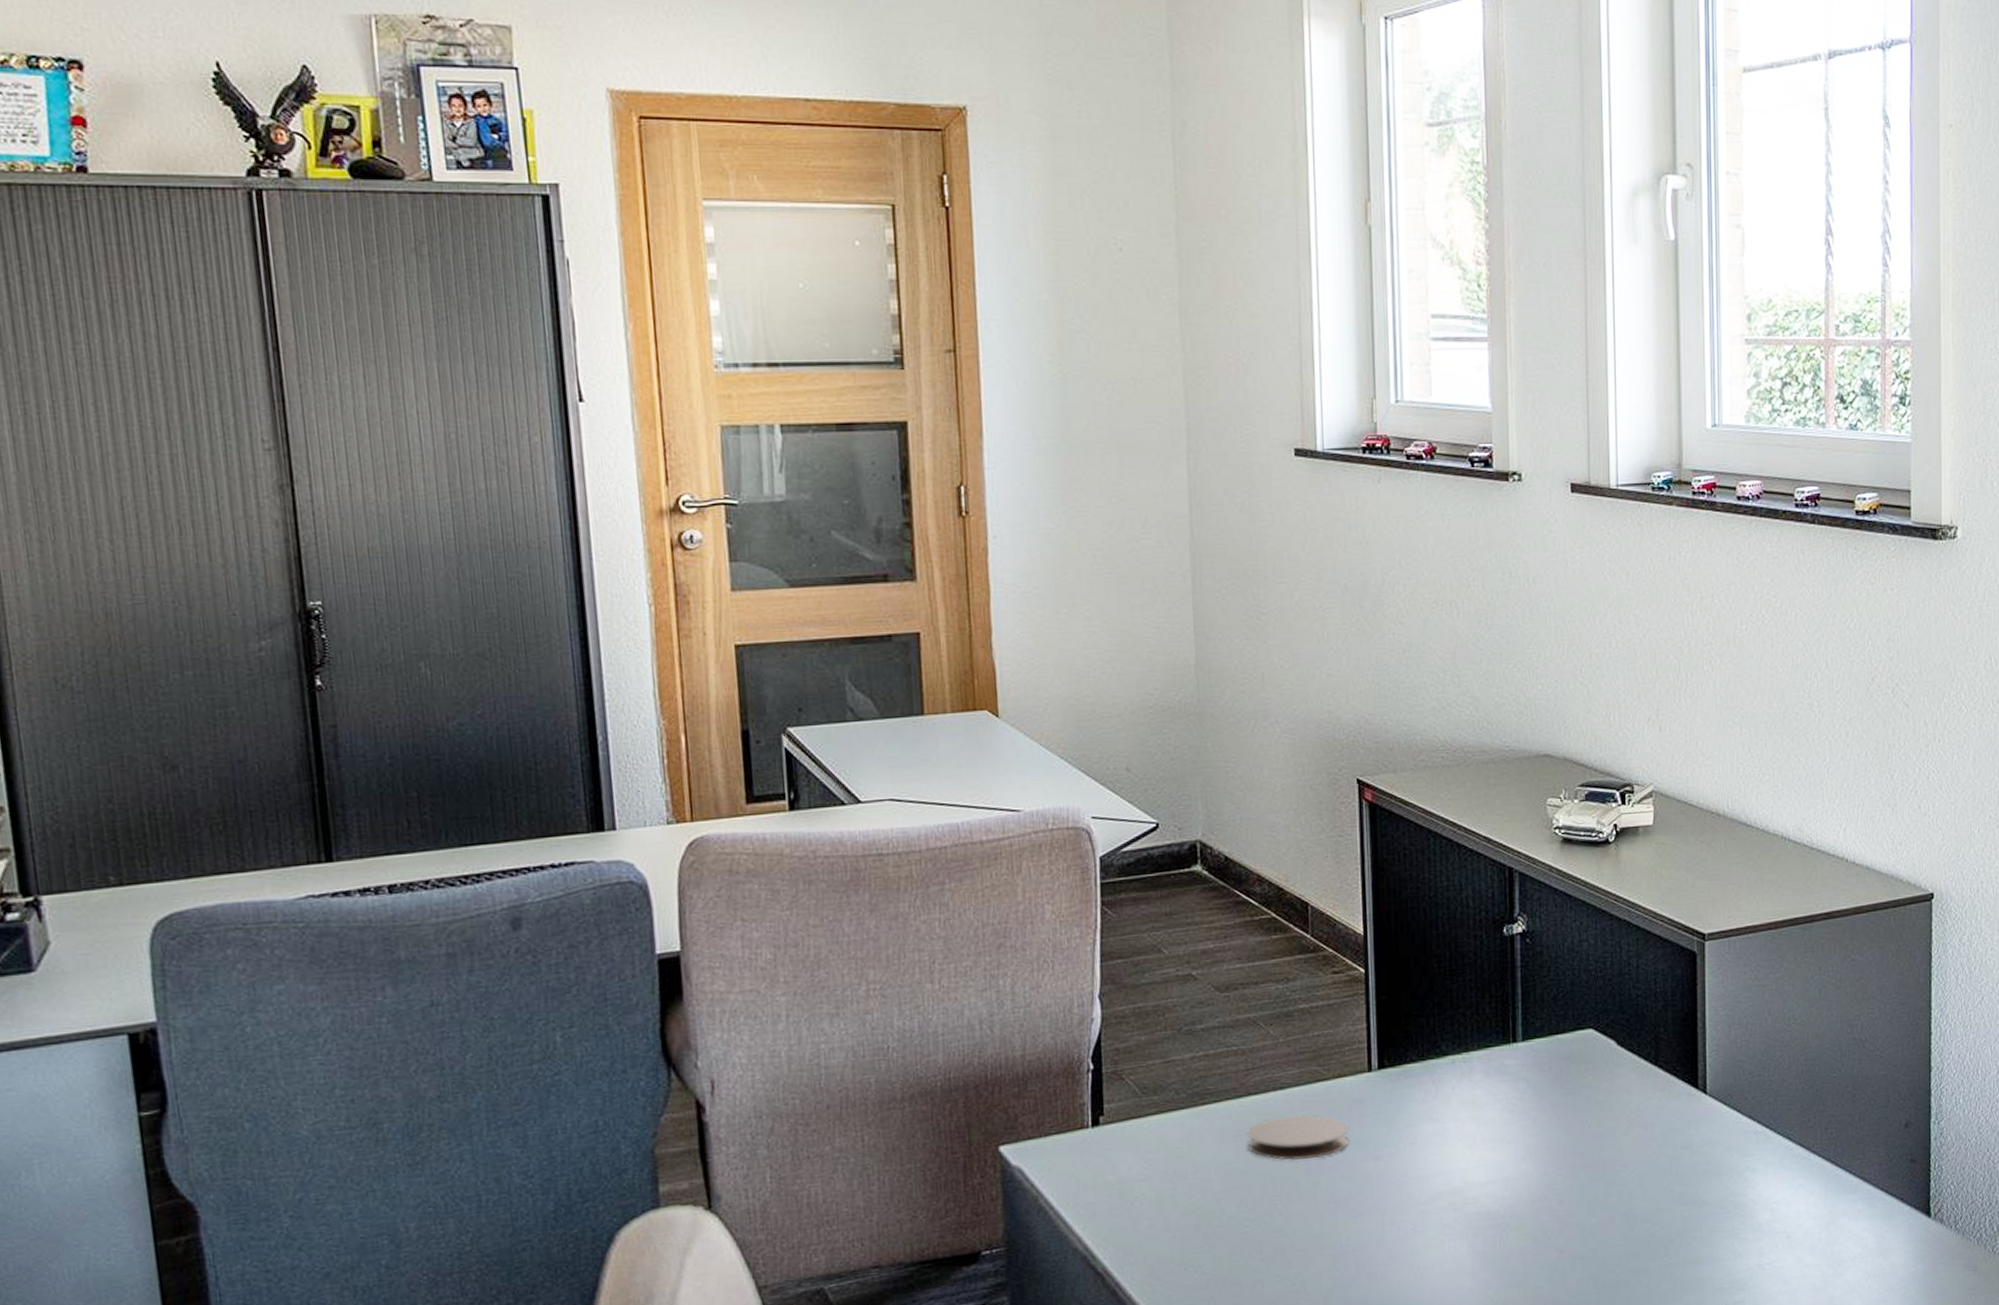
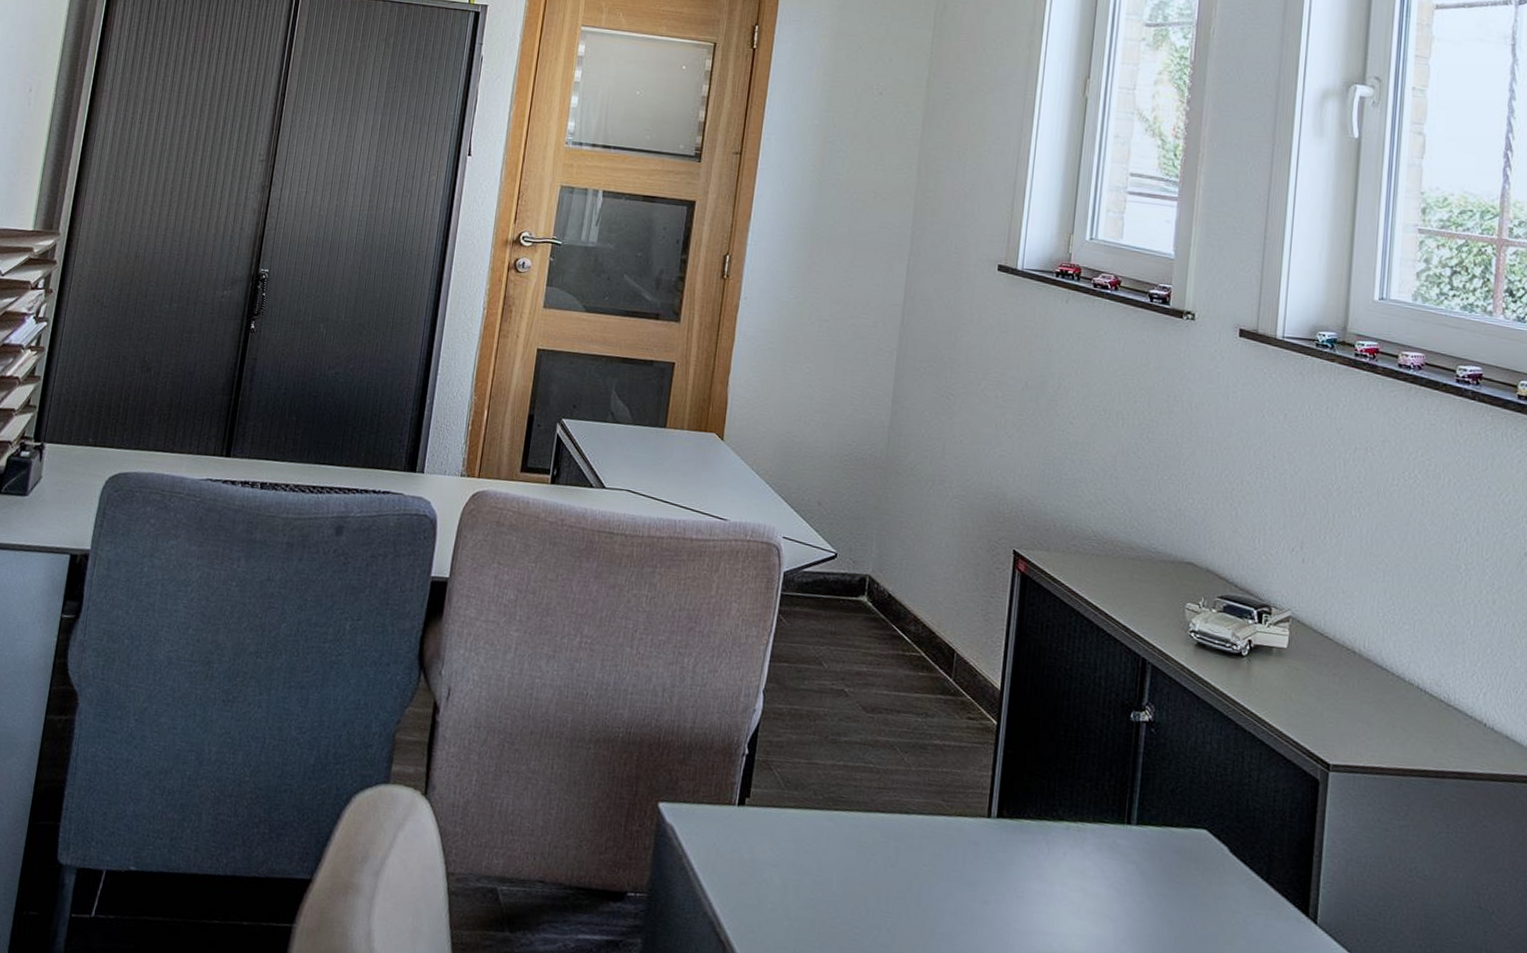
coaster: present [1248,1115,1349,1161] -> none [869,838,962,888]

